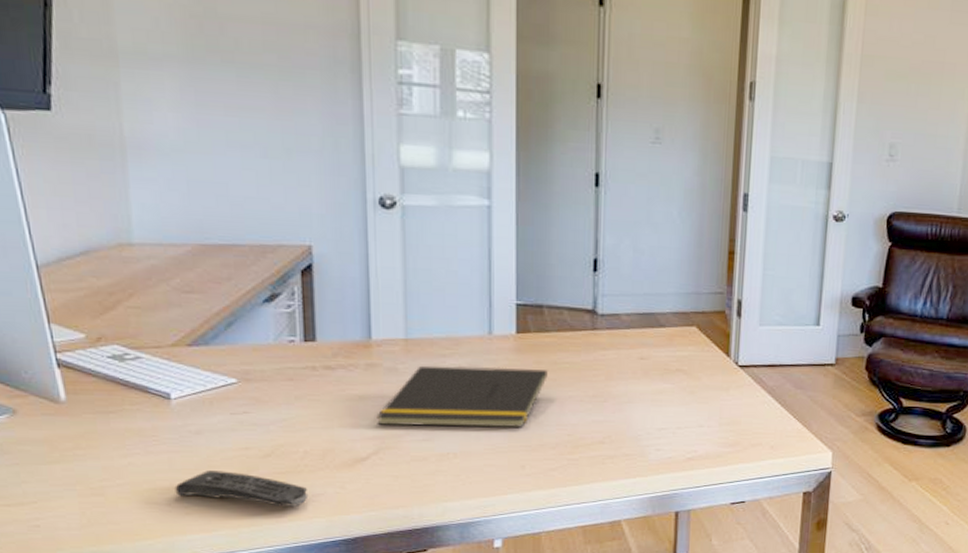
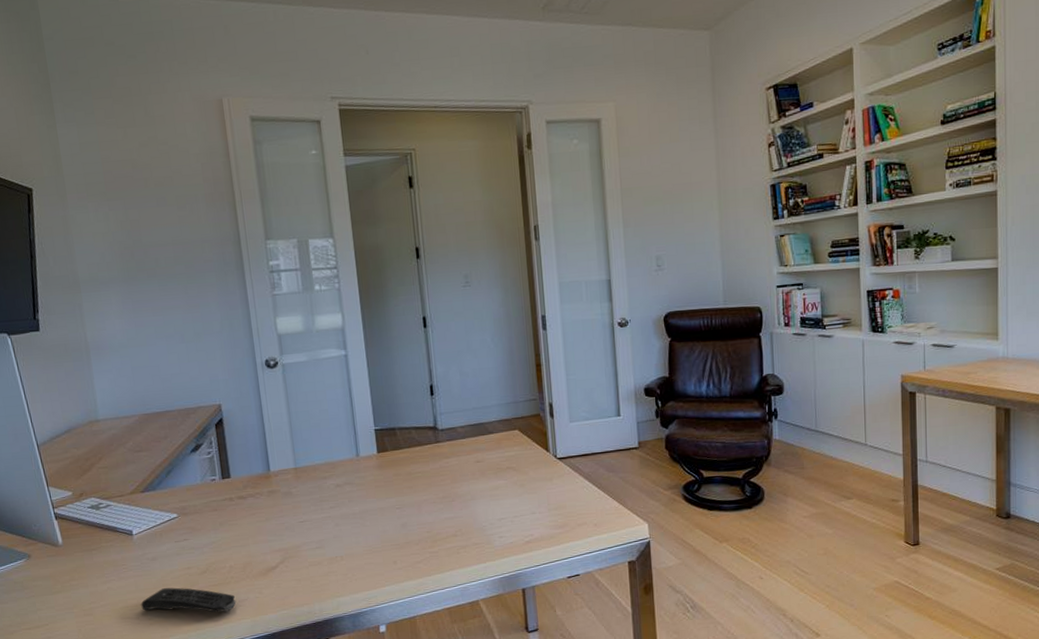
notepad: present [376,365,548,429] -> none [280,480,406,539]

